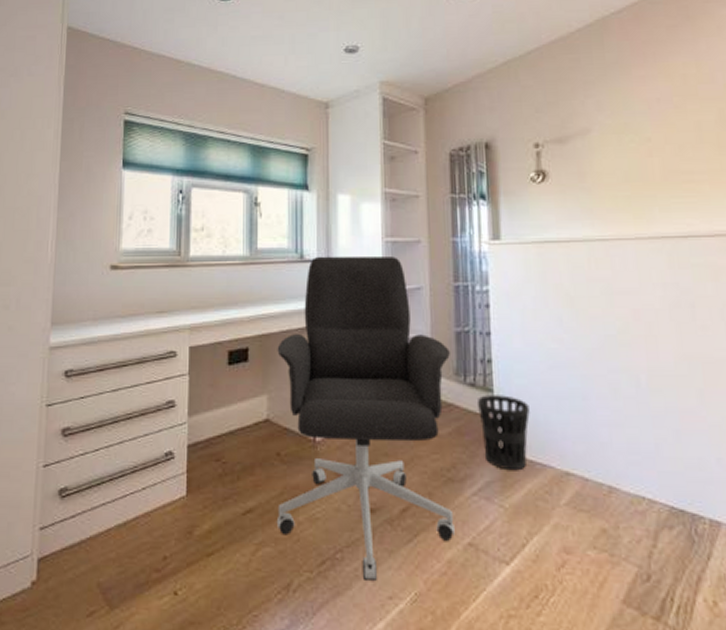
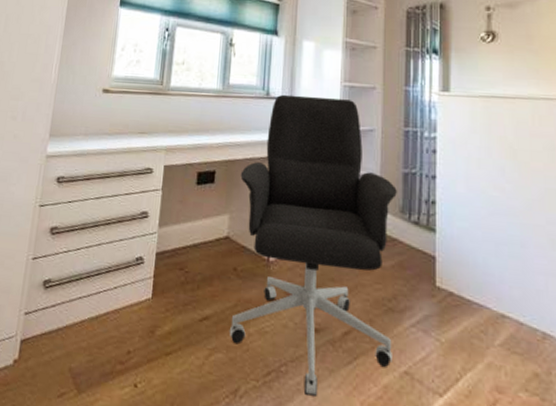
wastebasket: present [476,395,530,471] -> none [419,233,469,308]

